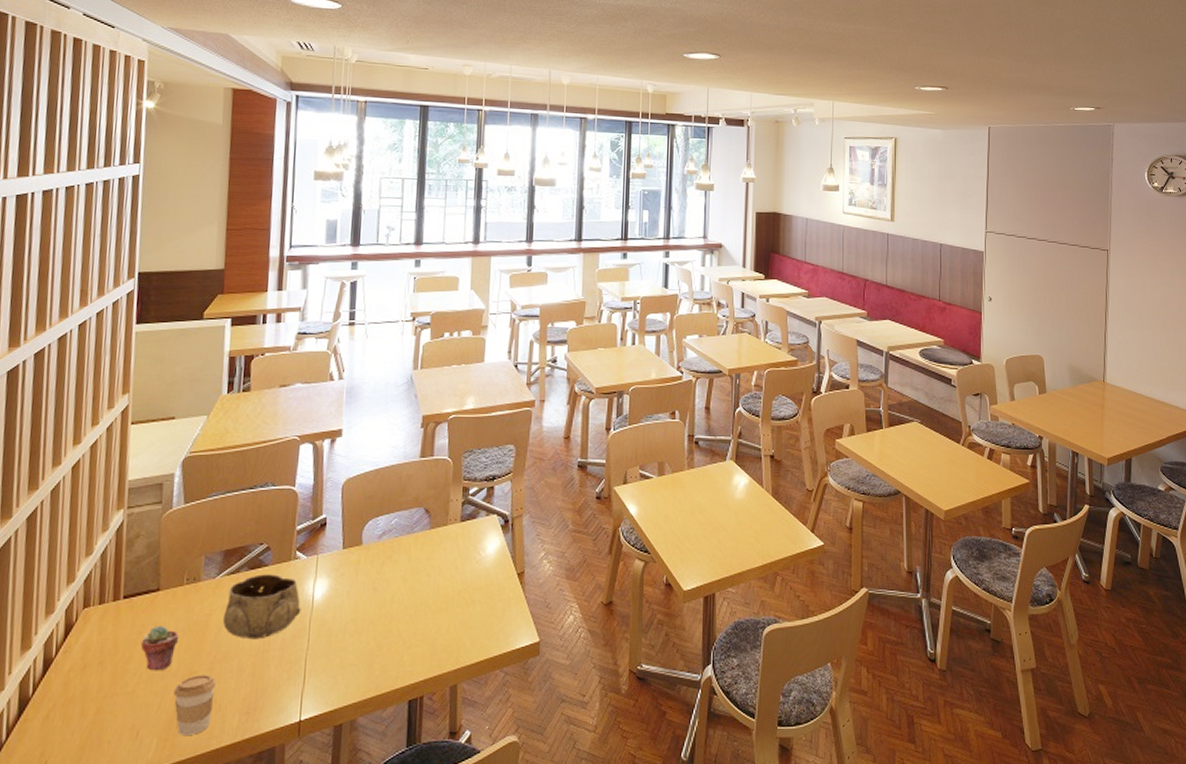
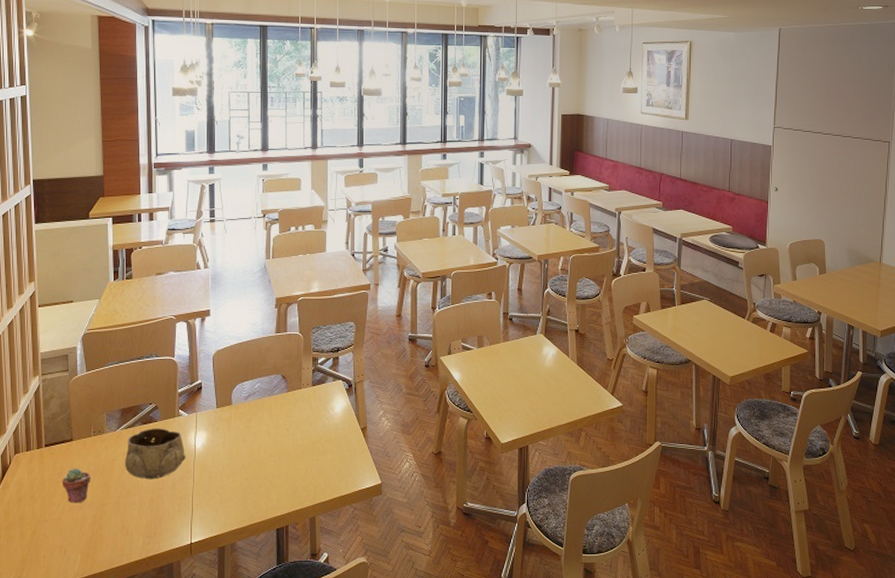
coffee cup: present [173,675,217,735] -> none [90,507,124,553]

